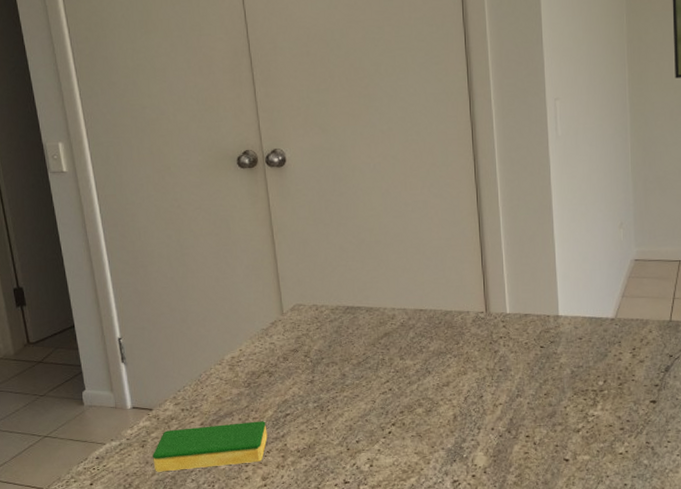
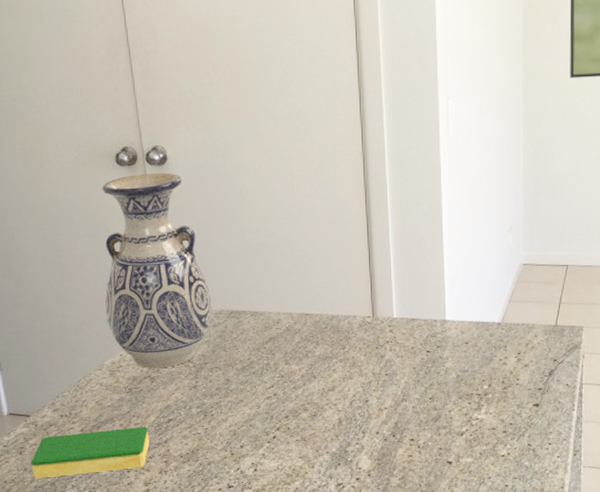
vase: none [224,174,328,364] -> present [102,172,212,369]

